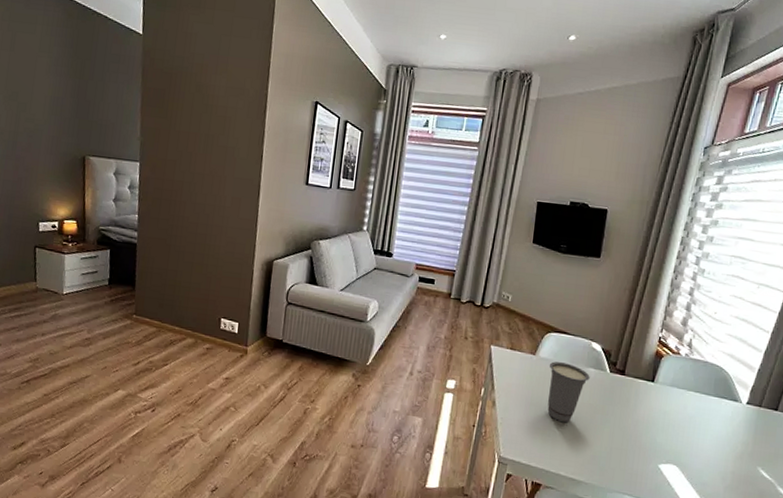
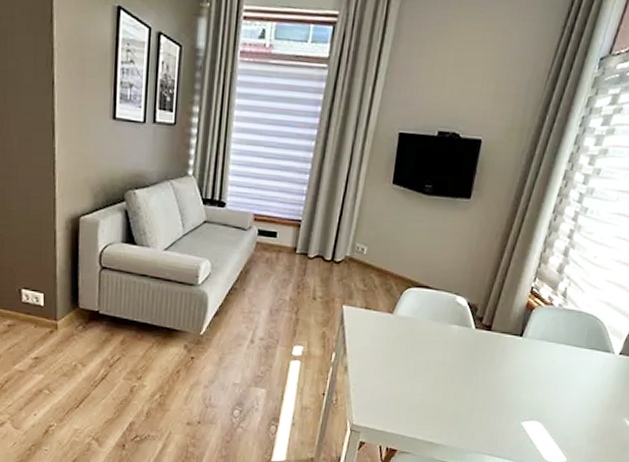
cup: present [547,361,590,423] -> none [405,320,453,385]

